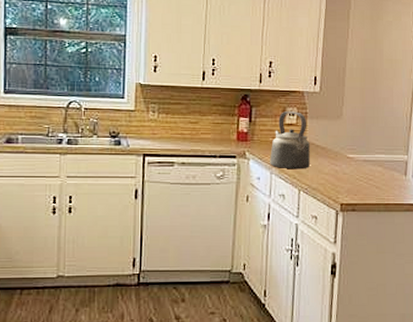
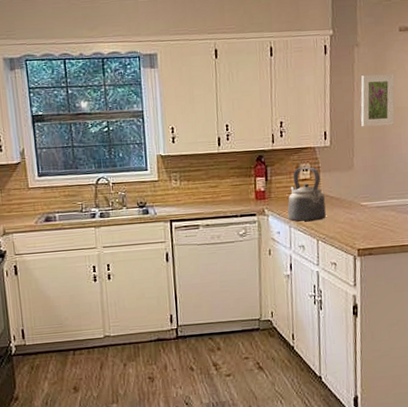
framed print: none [353,23,390,77] -> present [361,73,395,127]

